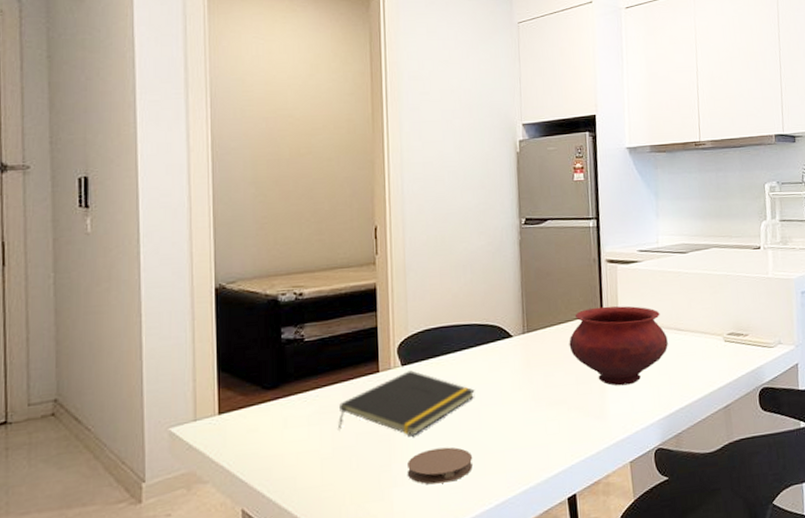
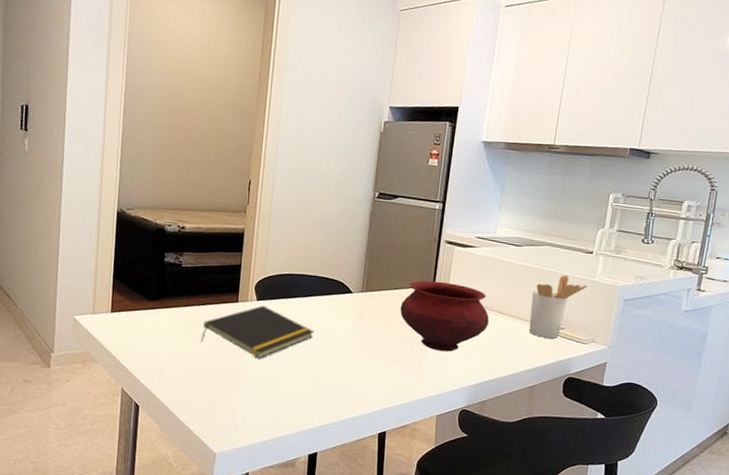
coaster: present [408,447,473,485] -> none [251,371,305,401]
utensil holder: none [707,276,763,349] -> present [529,275,588,338]

